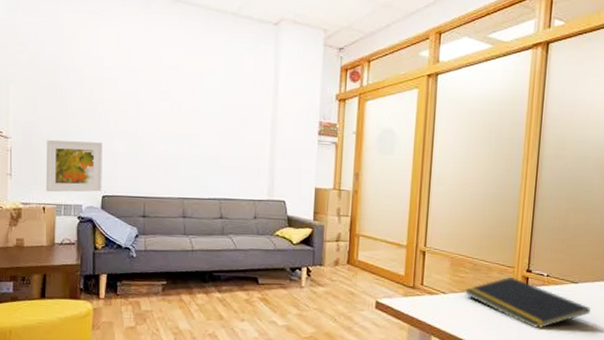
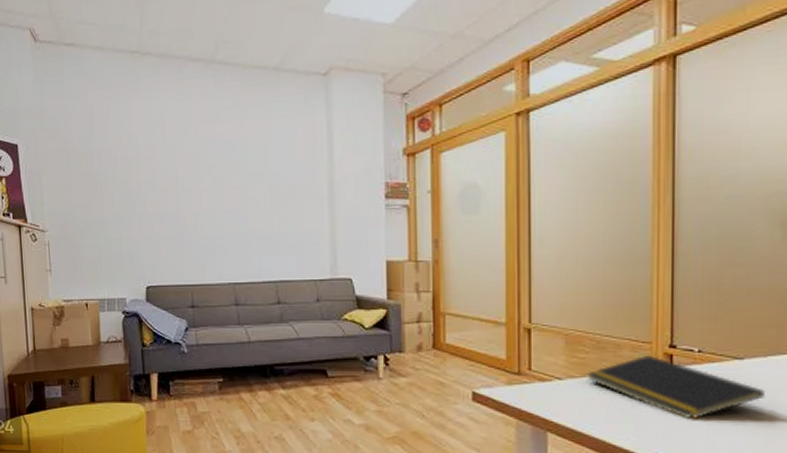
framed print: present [45,139,103,192] -> none [84,227,145,287]

